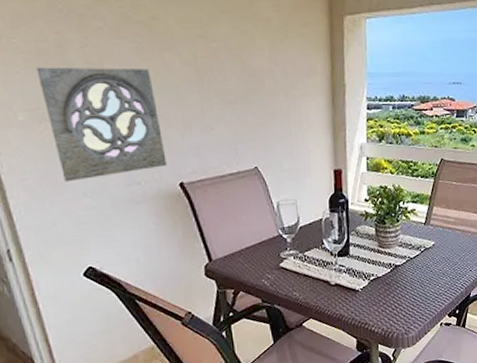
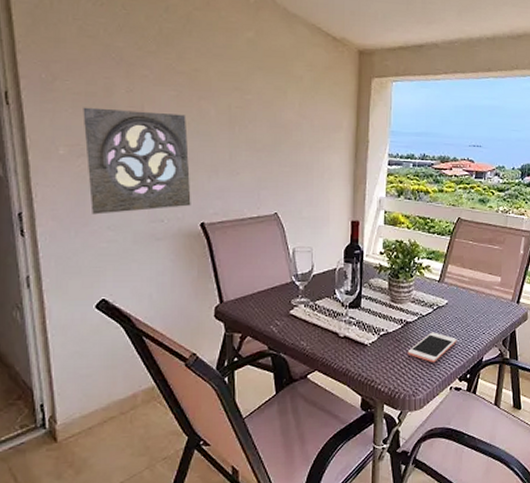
cell phone: none [398,273,445,302] -> present [407,332,457,363]

